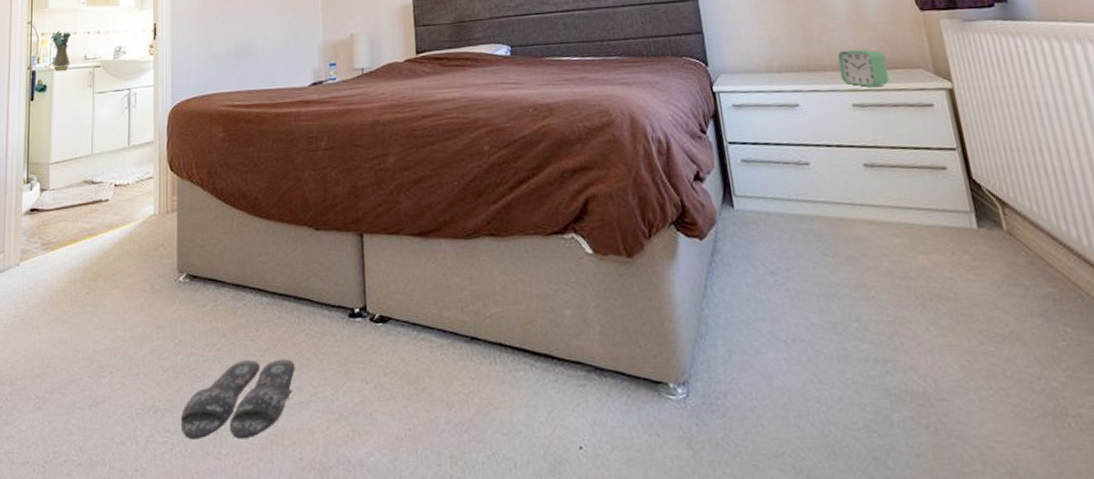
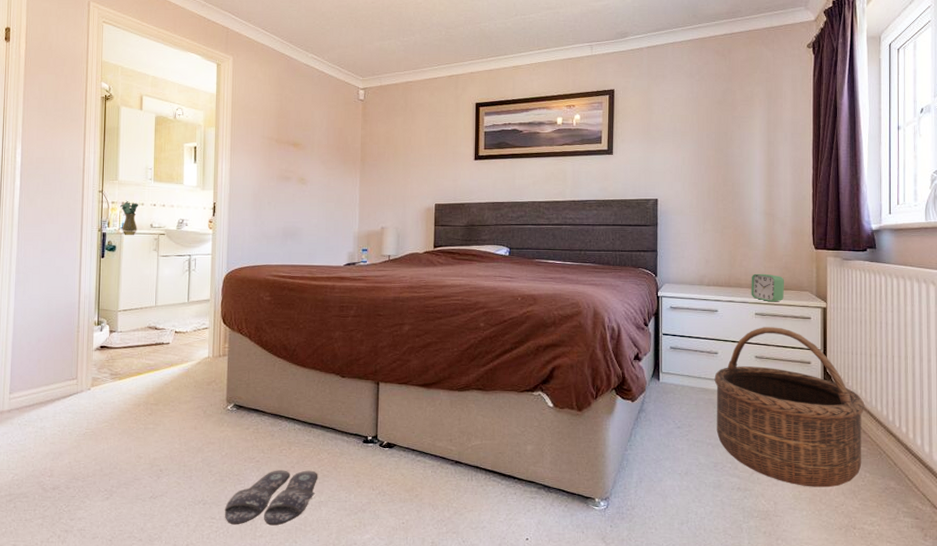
basket: none [810,121,1056,353] -> present [714,327,865,488]

